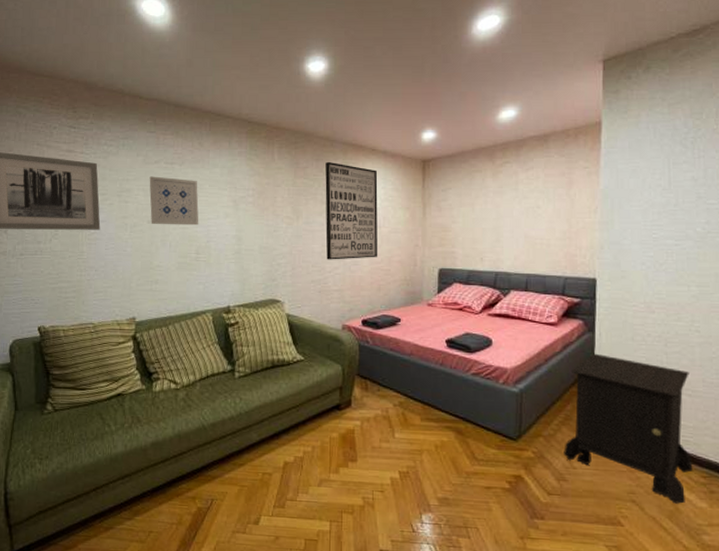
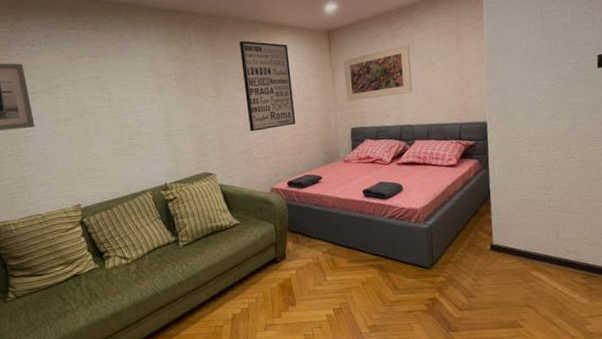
wall art: present [149,176,199,226] -> none [75,70,129,117]
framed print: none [436,182,513,239] -> present [343,43,413,101]
nightstand: present [564,353,693,504] -> none [470,186,575,303]

